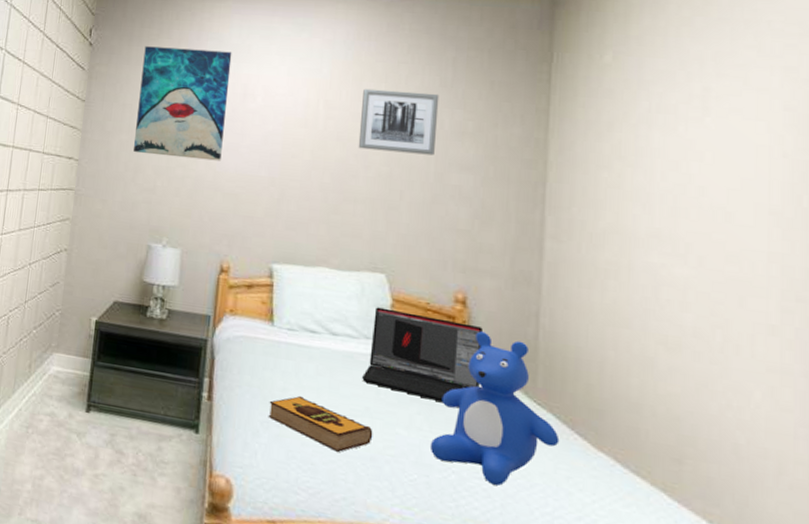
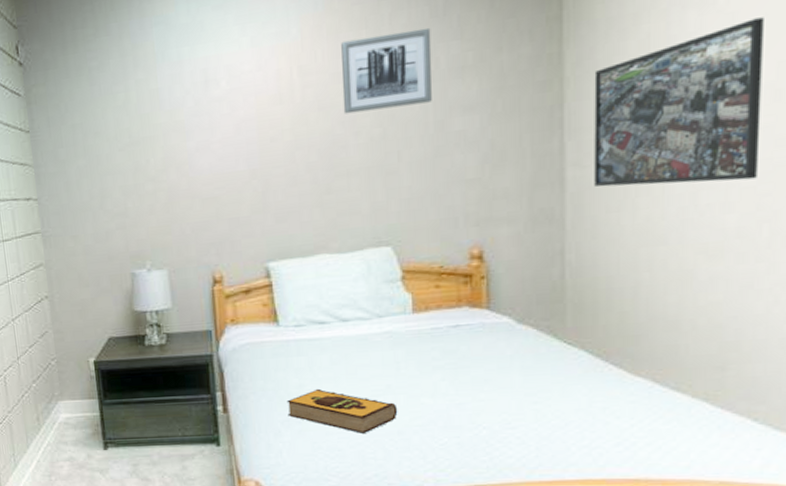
wall art: present [134,46,232,161] -> none [82,34,193,177]
laptop: present [362,307,483,403] -> none [380,278,504,364]
teddy bear: present [429,331,560,486] -> none [457,283,594,431]
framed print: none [569,148,716,286] -> present [594,17,764,187]

